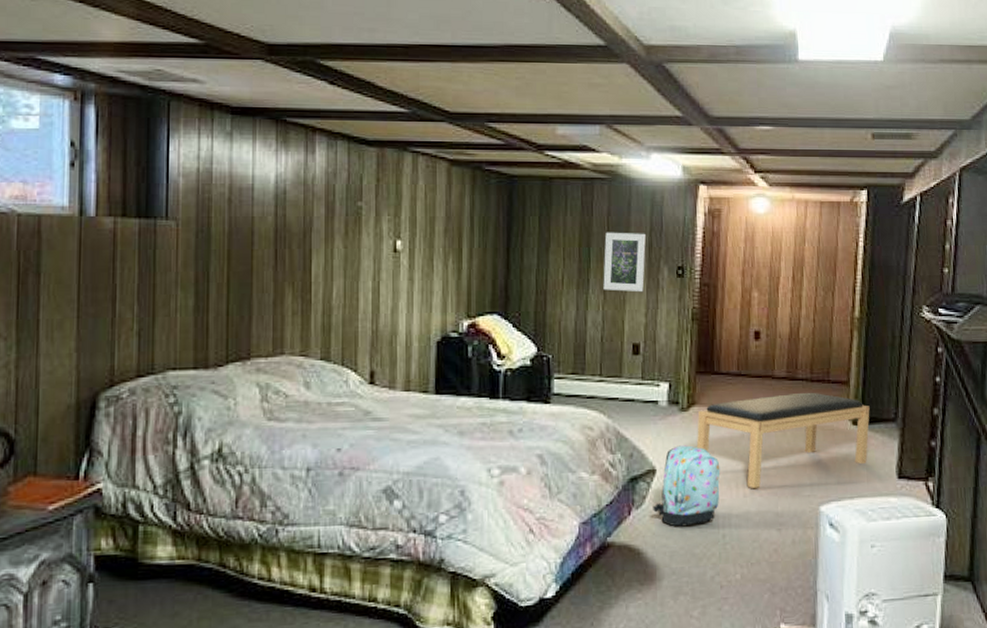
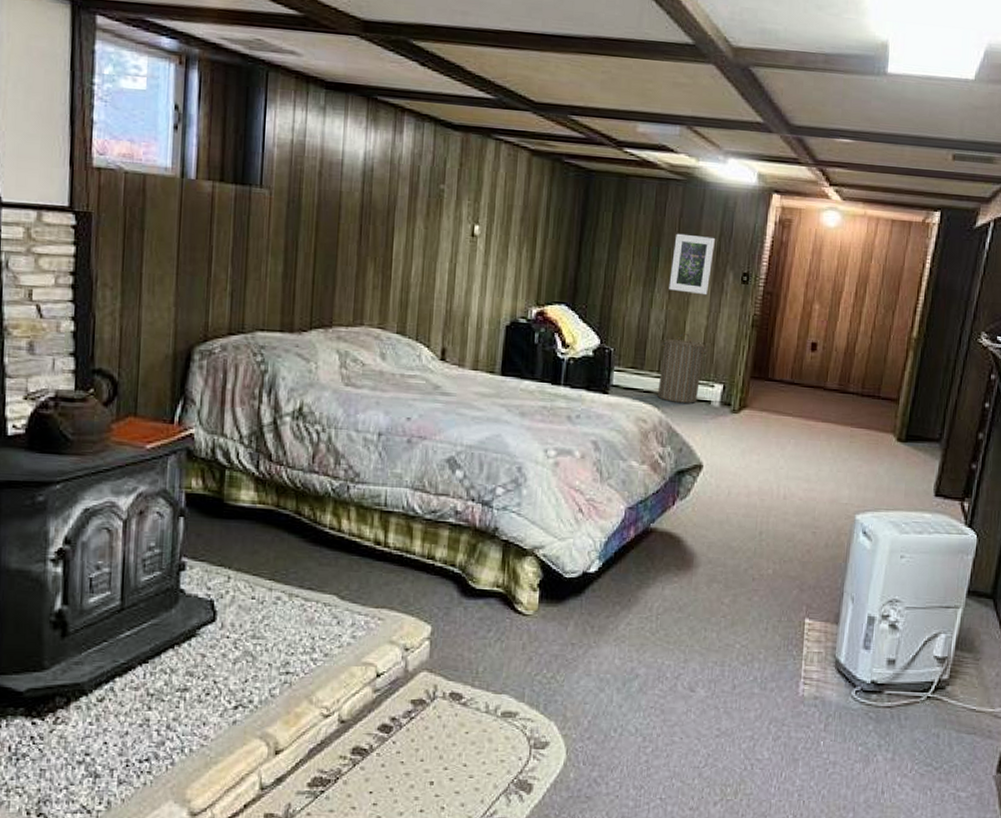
laundry hamper: none [600,332,651,406] -> present [657,332,709,403]
backpack: present [653,445,720,527] -> none [696,445,764,521]
bench: present [696,392,870,489] -> none [743,406,916,493]

